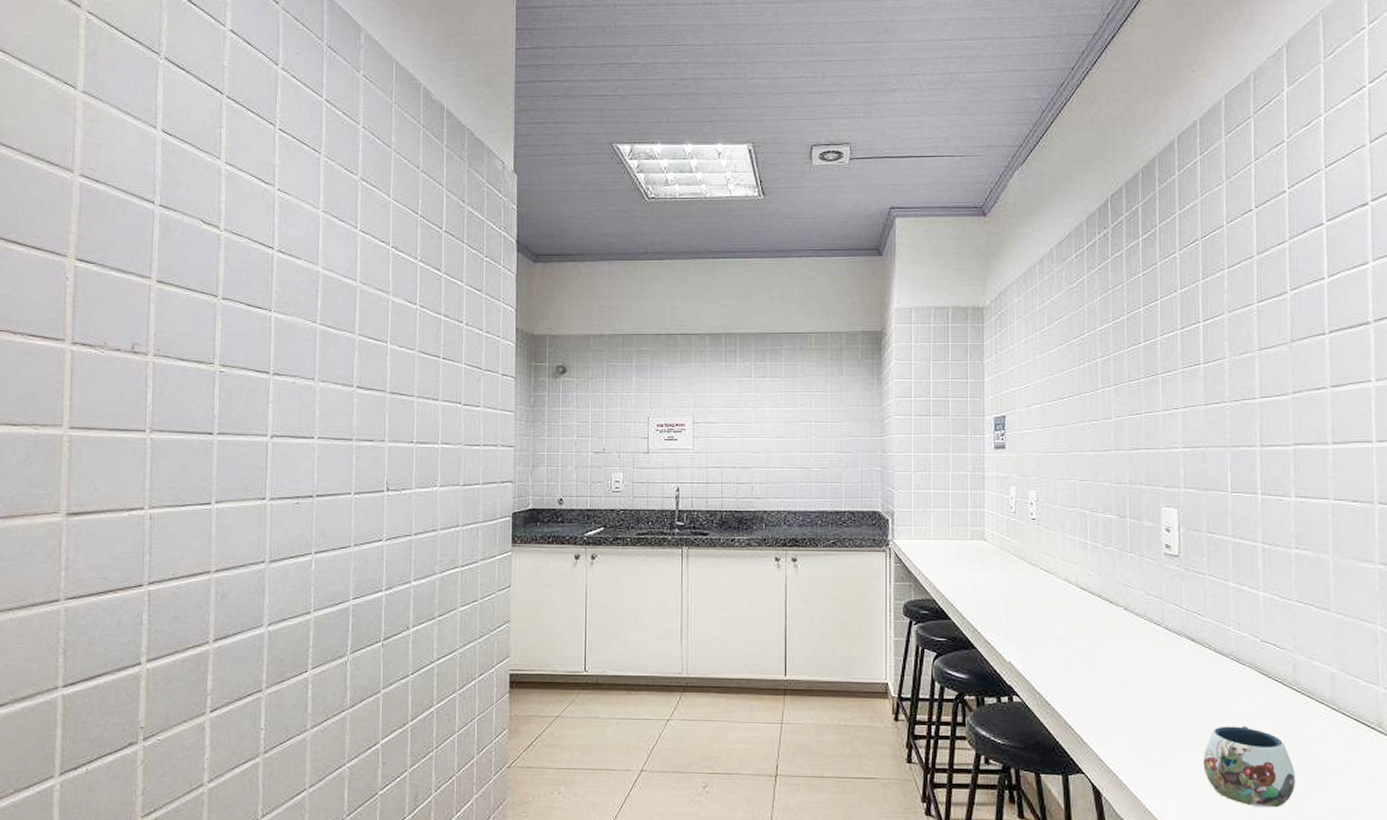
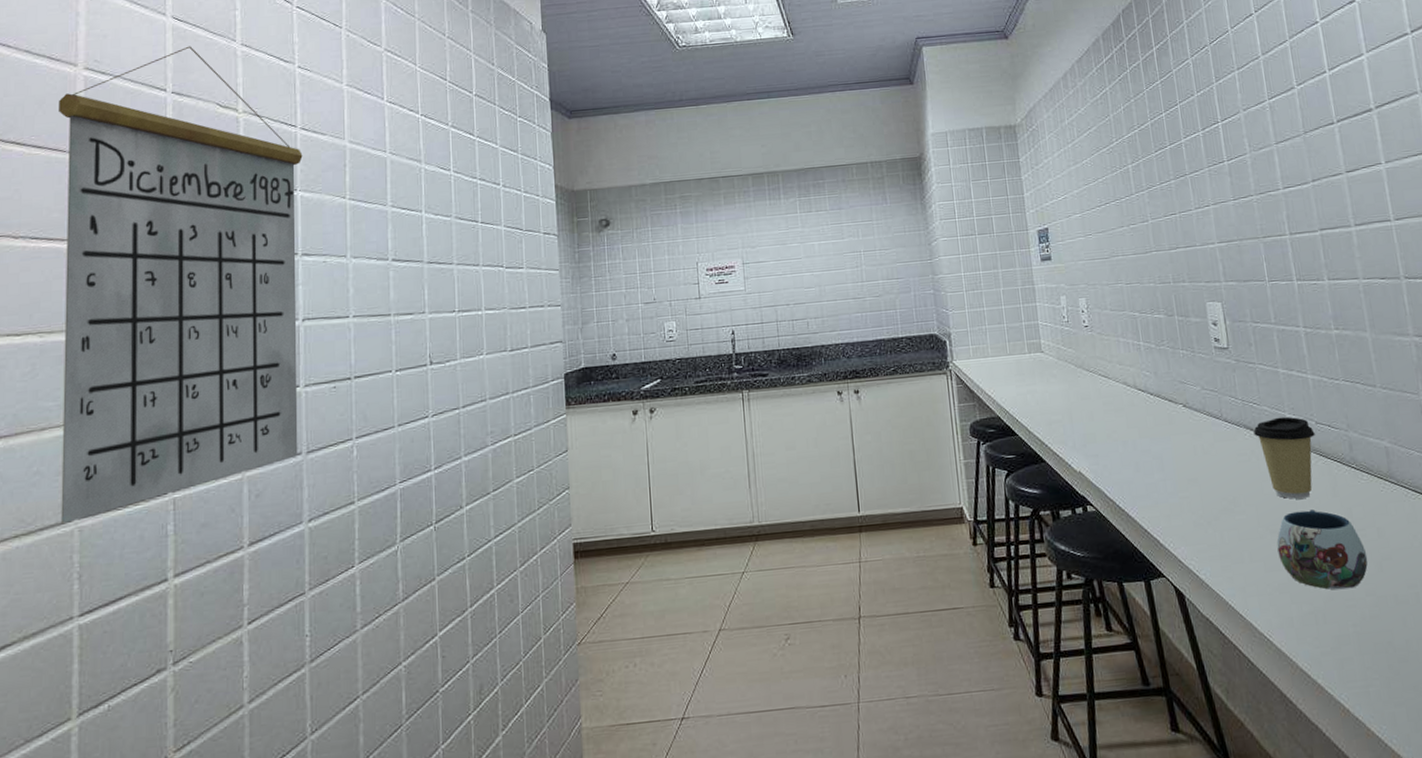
calendar: none [49,160,278,602] -> present [59,46,303,523]
coffee cup: none [1194,631,1258,714] -> present [1253,416,1315,499]

